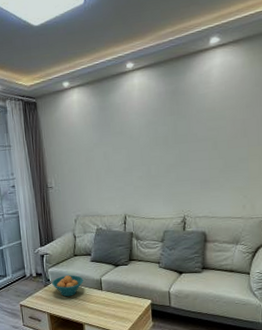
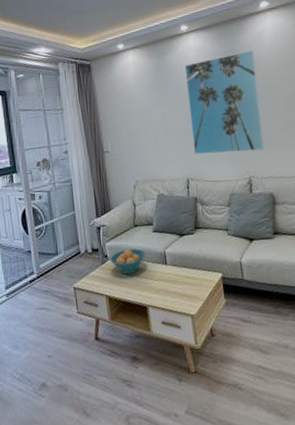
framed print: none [128,90,201,193] -> present [184,50,264,155]

